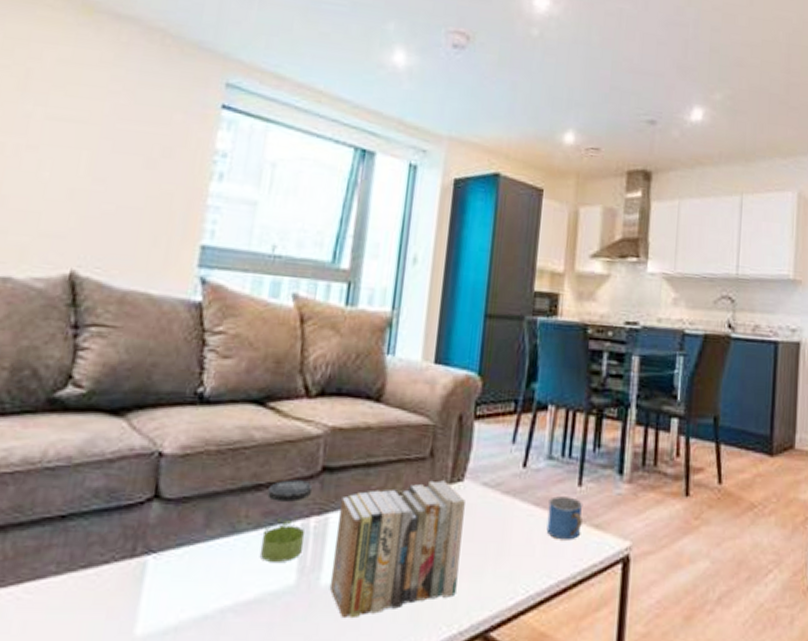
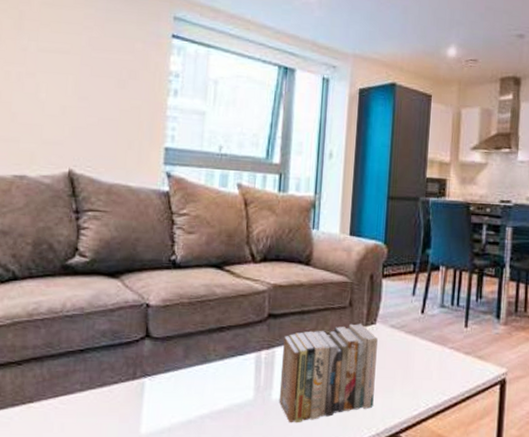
jar: present [259,479,313,562] -> none [226,323,262,383]
mug: present [546,496,583,540] -> none [441,335,469,368]

